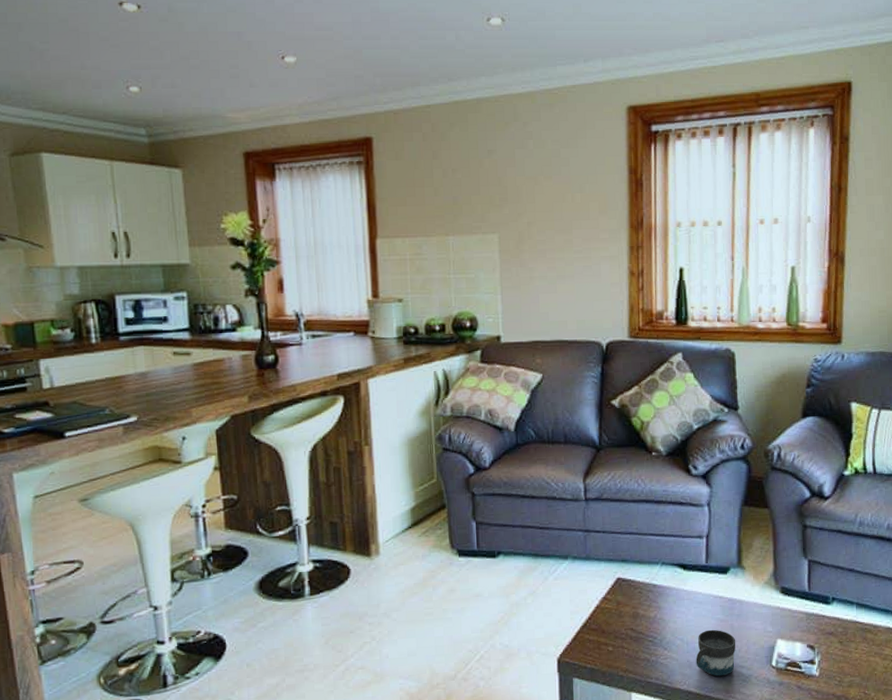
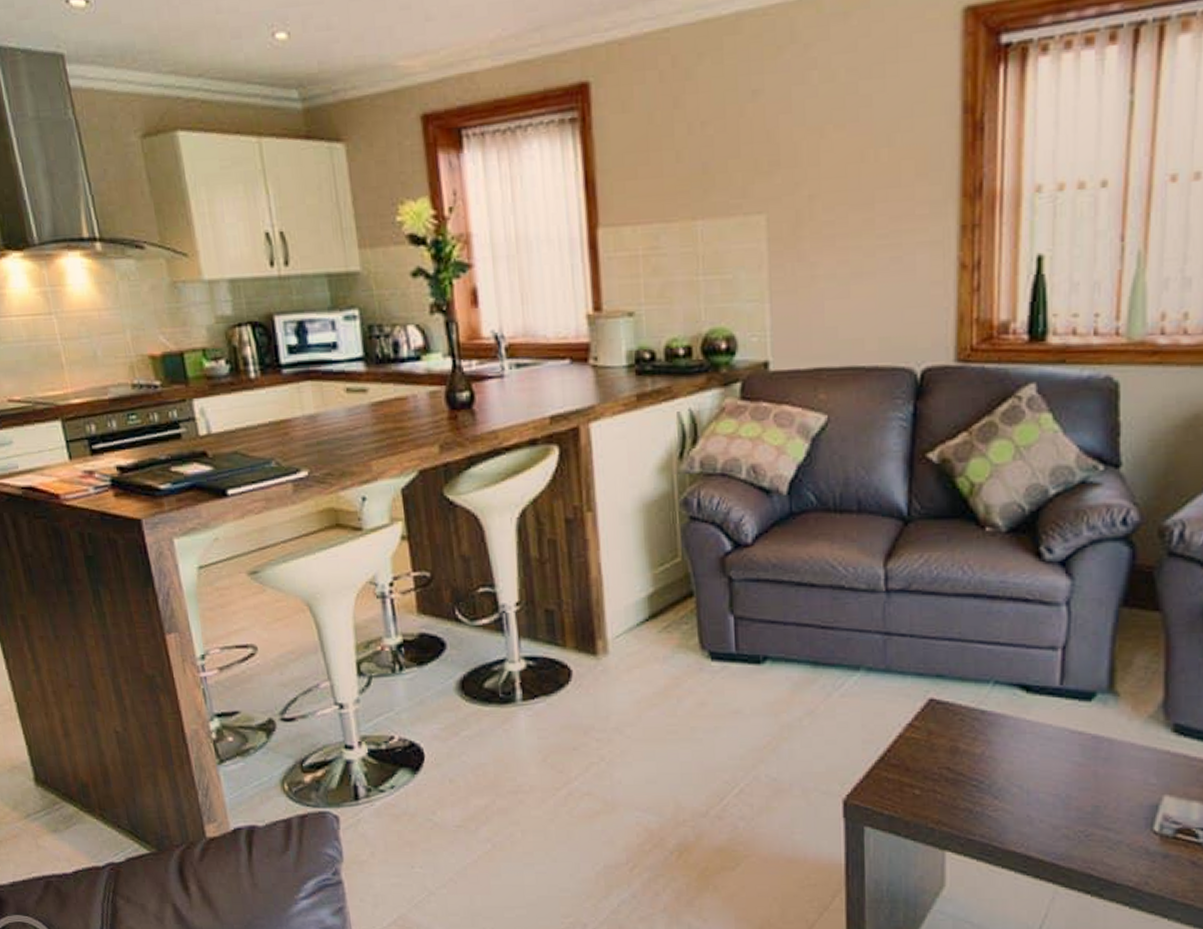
mug: present [696,629,736,676] -> none [1039,776,1101,839]

